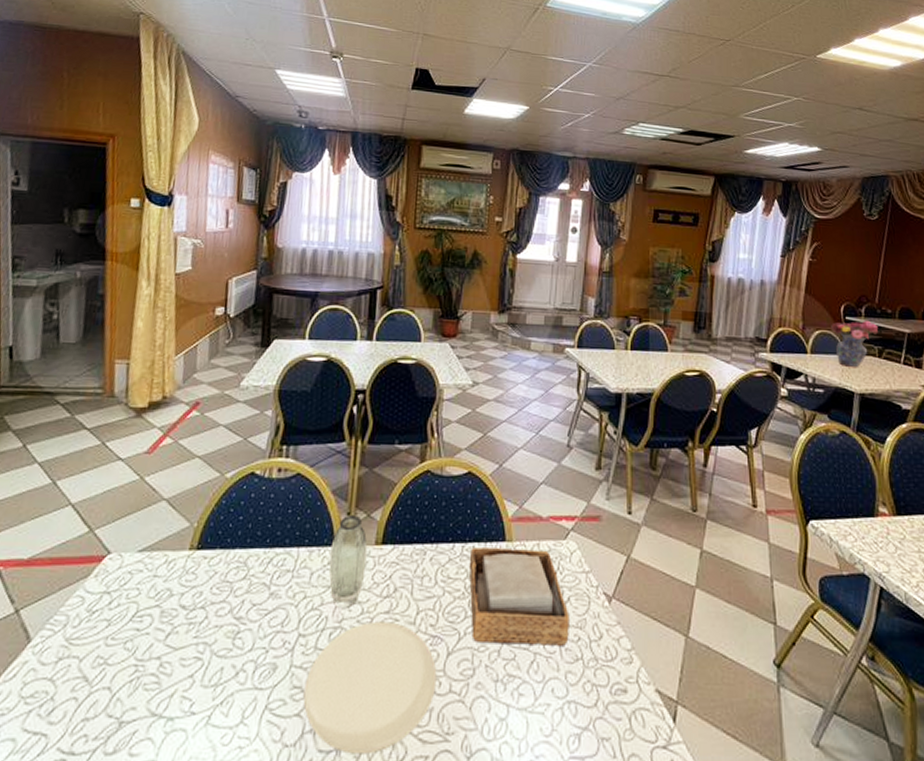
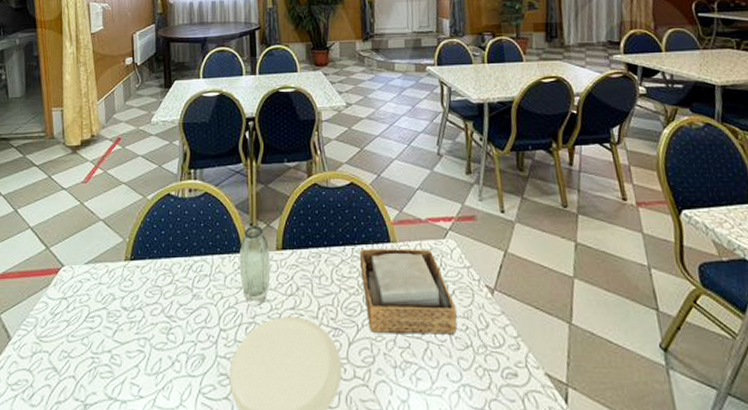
flower arrangement: present [831,320,878,368] -> none [683,14,734,62]

